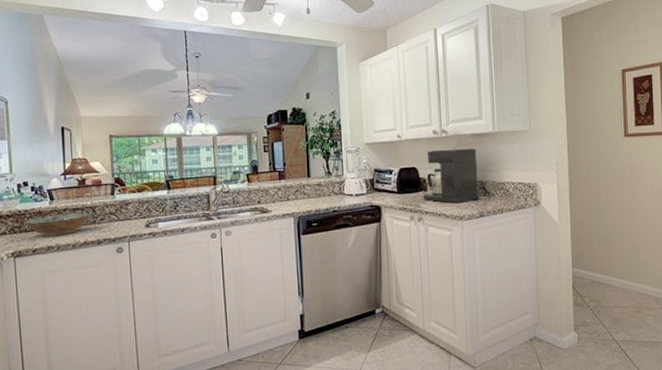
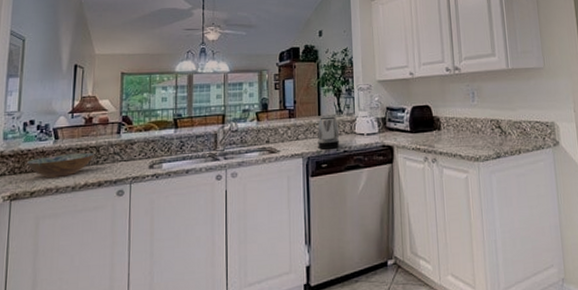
kettle: none [307,177,330,209] -> present [317,115,340,150]
coffee maker: present [423,148,480,204] -> none [436,85,496,144]

